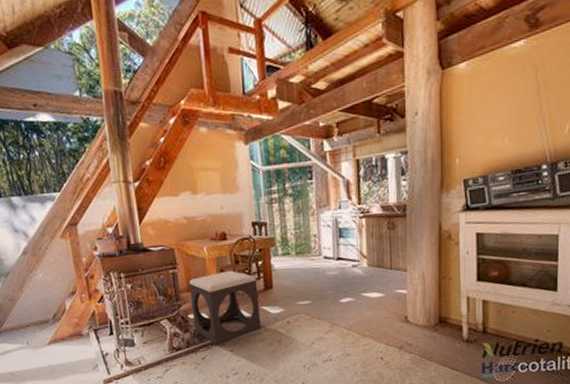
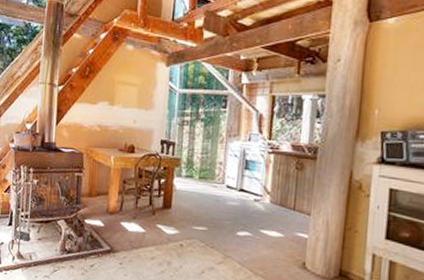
footstool: present [188,270,261,345] -> none [88,183,157,255]

